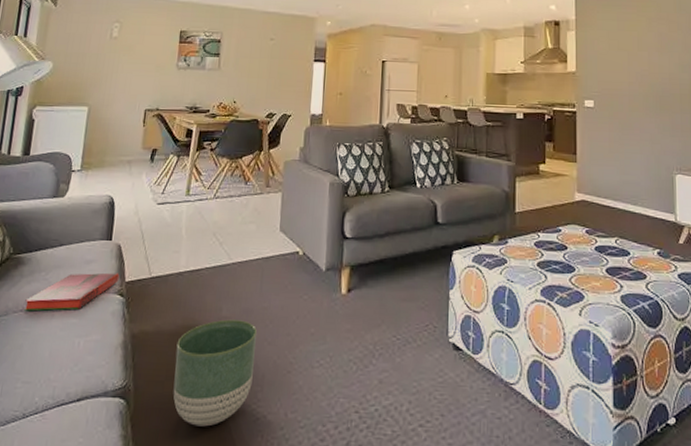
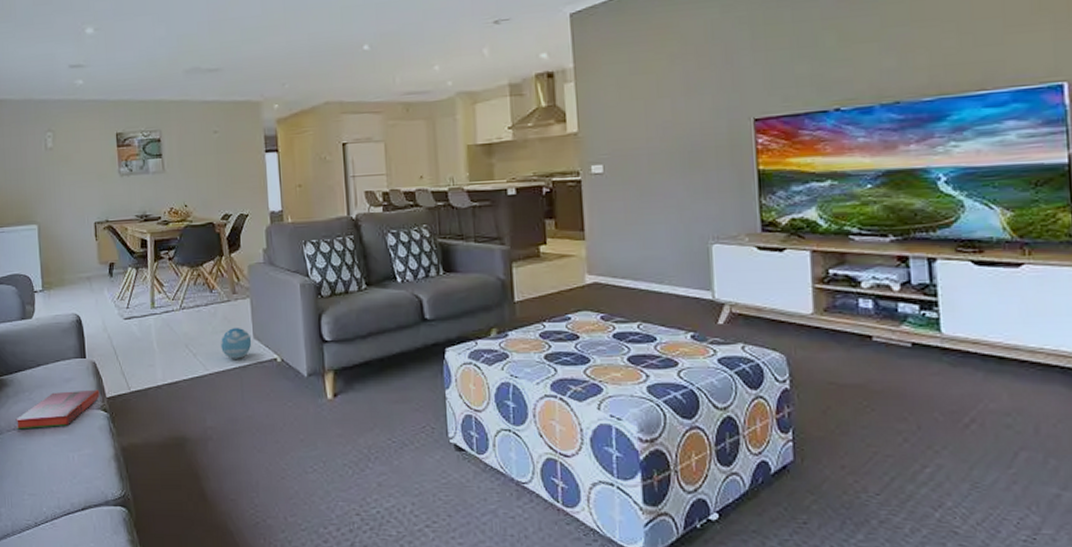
planter: present [173,319,257,427] -> none [167,429,247,531]
decorative ball: none [247,220,278,250] -> present [221,328,252,359]

